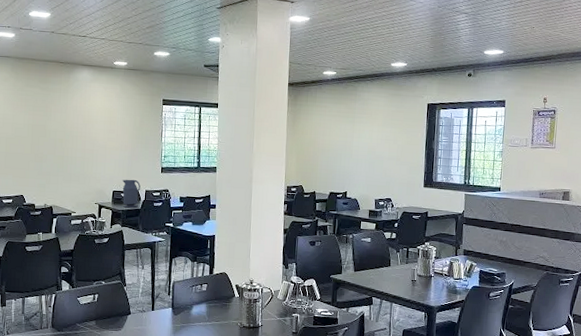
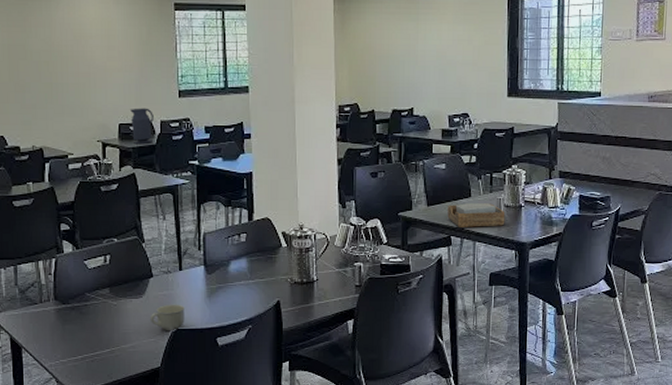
napkin holder: none [370,271,418,292] -> present [447,203,505,227]

